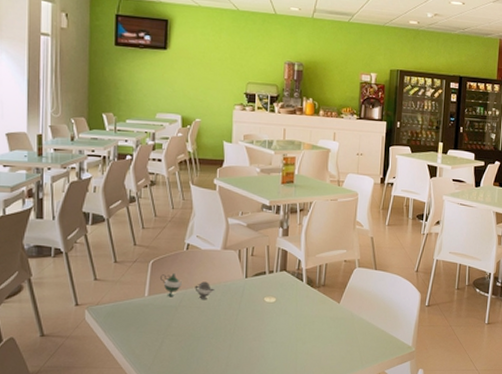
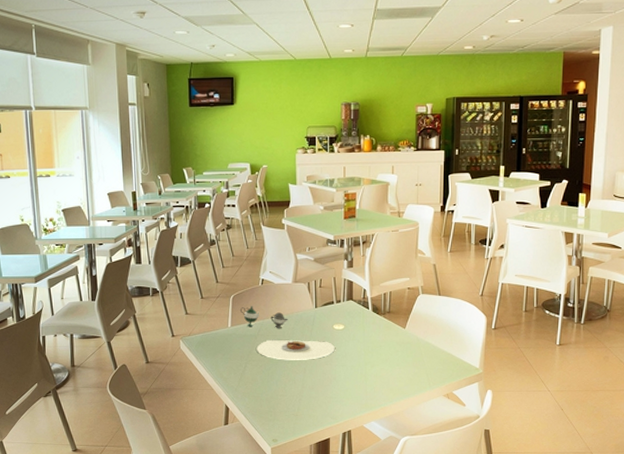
plate: none [176,312,265,335] -> present [256,339,335,360]

